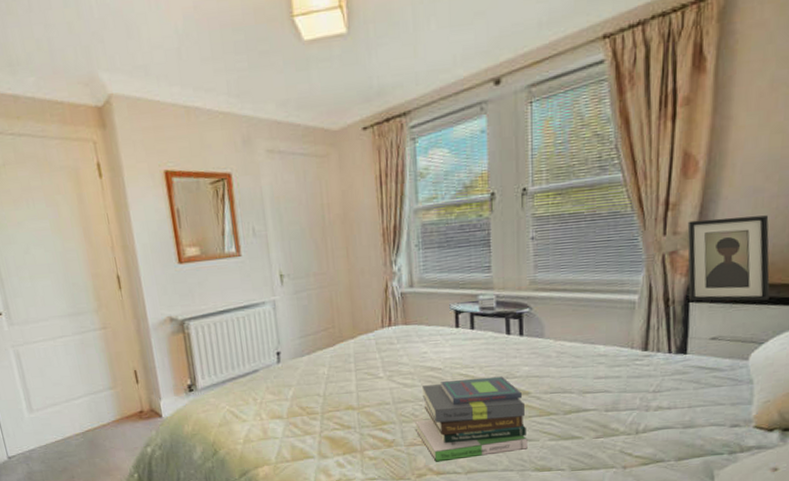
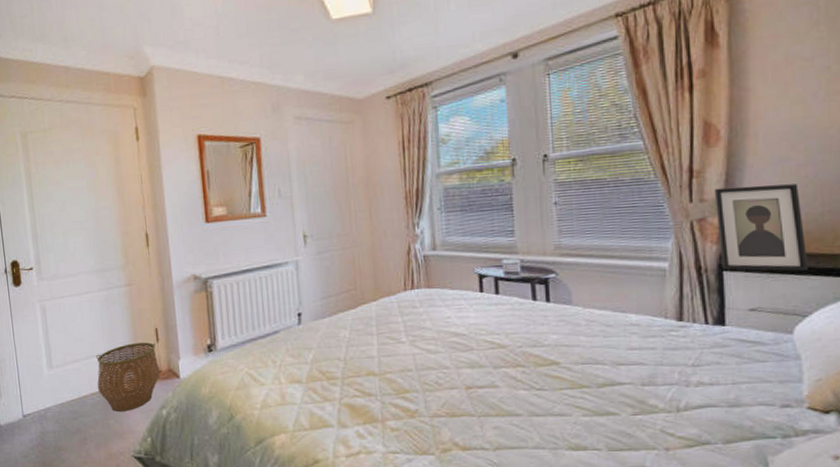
basket: none [76,384,142,451] -> present [96,342,160,412]
books: present [415,376,528,462] -> none [439,344,560,436]

